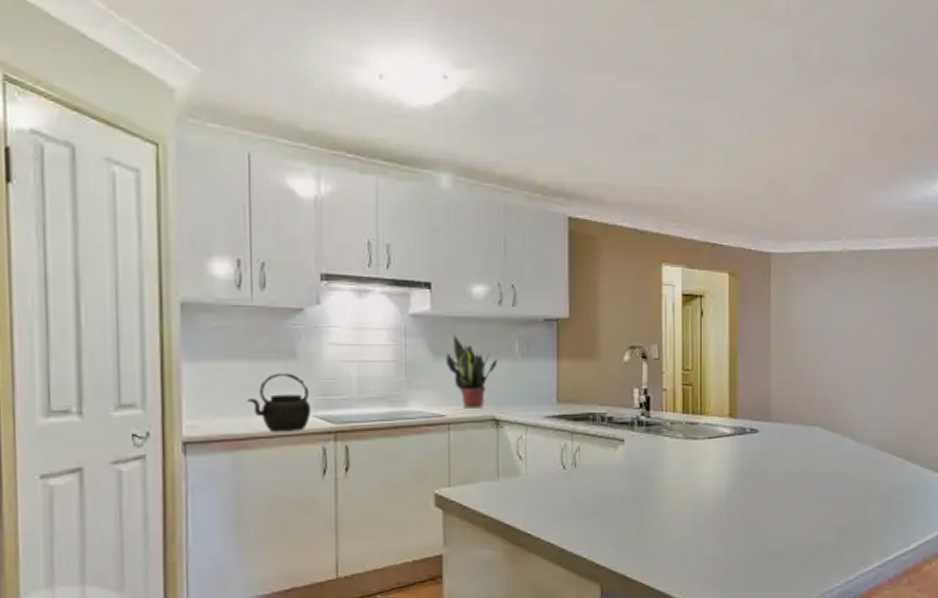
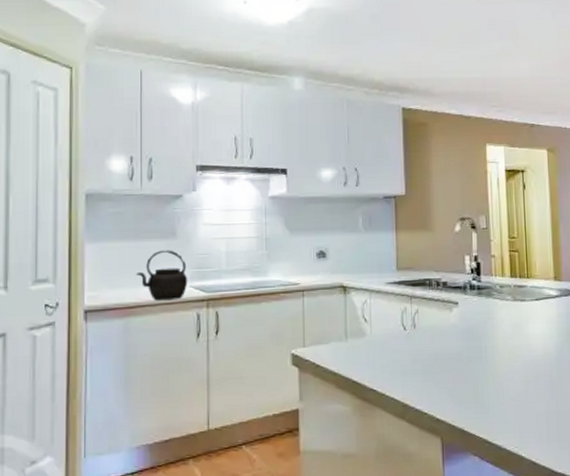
potted plant: present [446,334,498,409] -> none [300,212,345,277]

